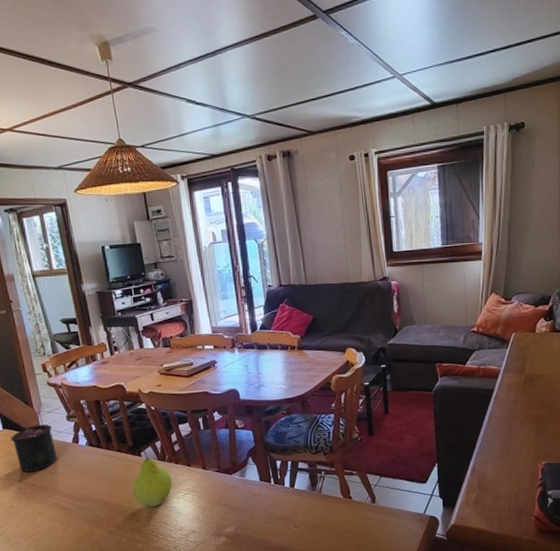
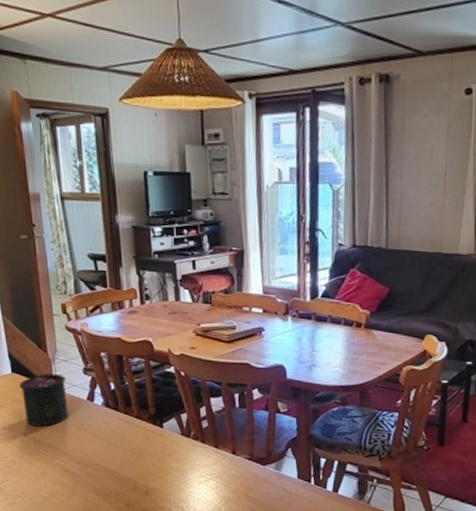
fruit: present [132,448,173,507] -> none [148,418,196,488]

